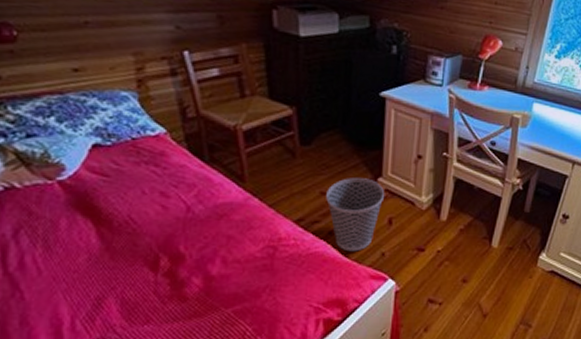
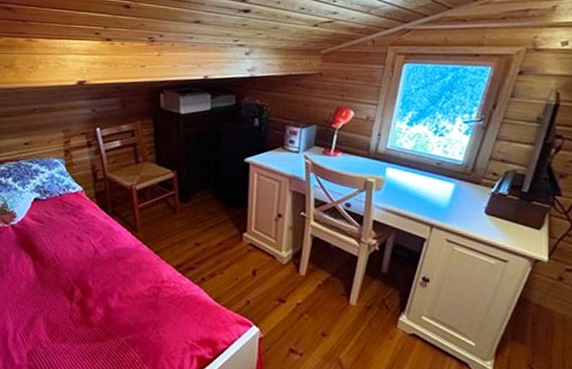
wastebasket: present [326,178,384,252] -> none [200,232,249,298]

